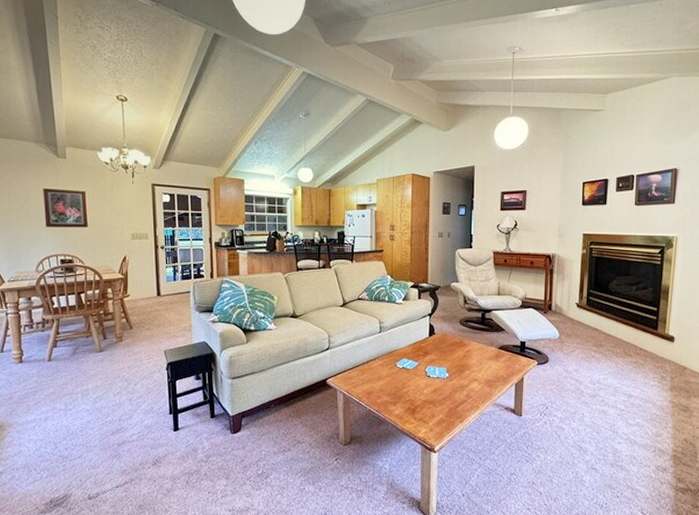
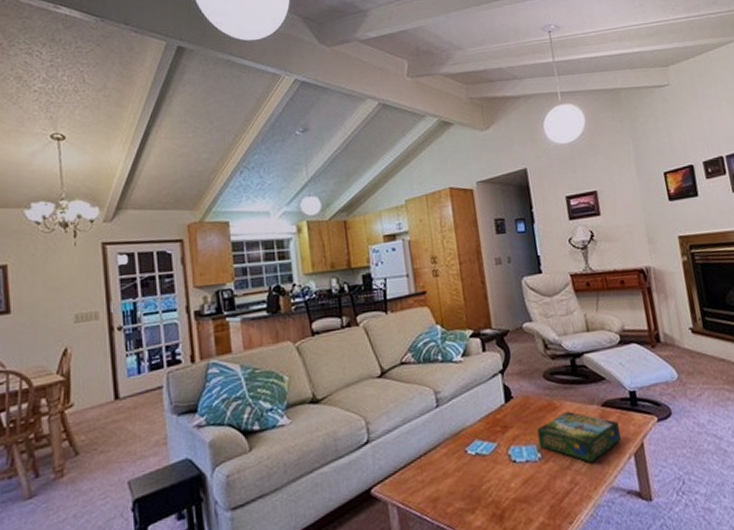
board game: none [448,349,509,385] -> present [537,411,622,463]

